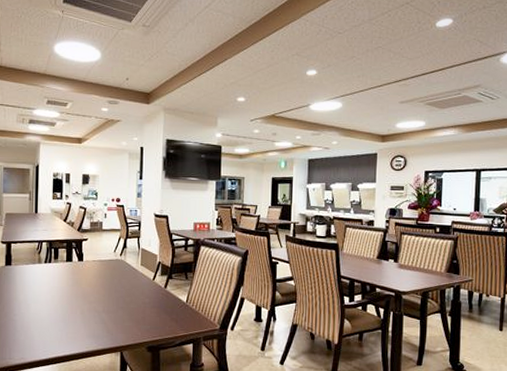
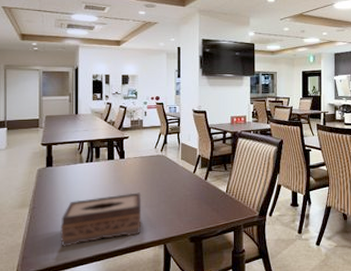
tissue box: none [17,296,99,348] -> present [60,192,142,247]

